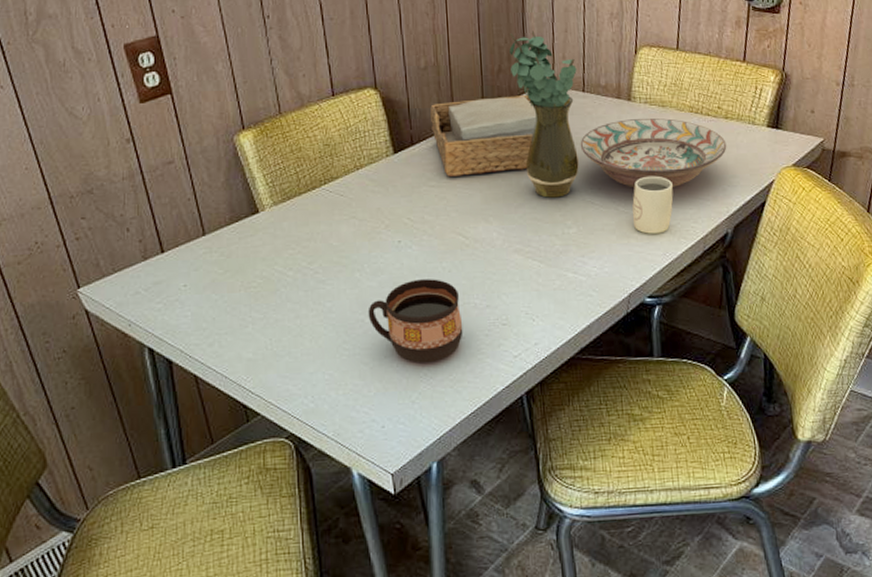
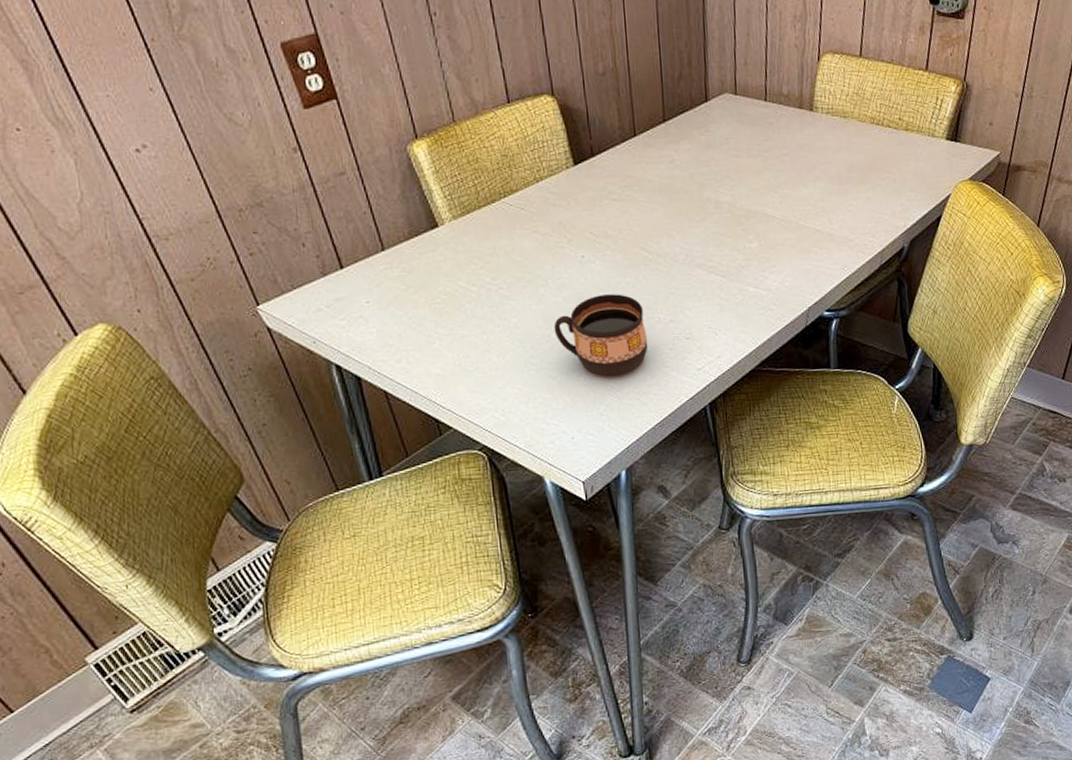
napkin holder: present [430,95,537,176] -> none [610,104,719,189]
vase: present [509,30,579,198] -> none [690,34,761,212]
decorative bowl: present [580,118,727,188] -> none [761,129,906,202]
mug: present [632,175,674,234] -> none [812,189,853,248]

